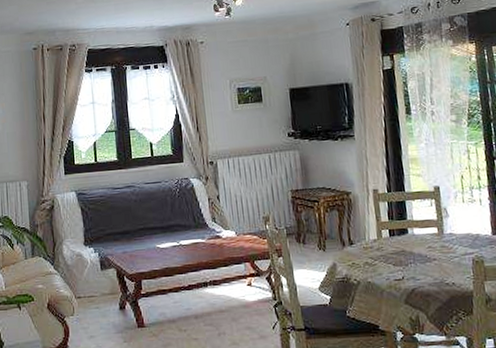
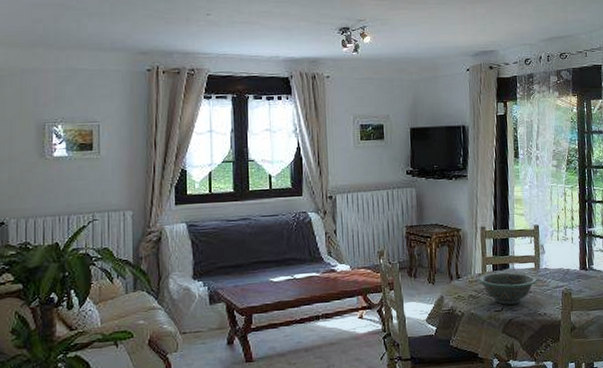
decorative bowl: none [372,237,442,273] -> present [477,272,537,305]

